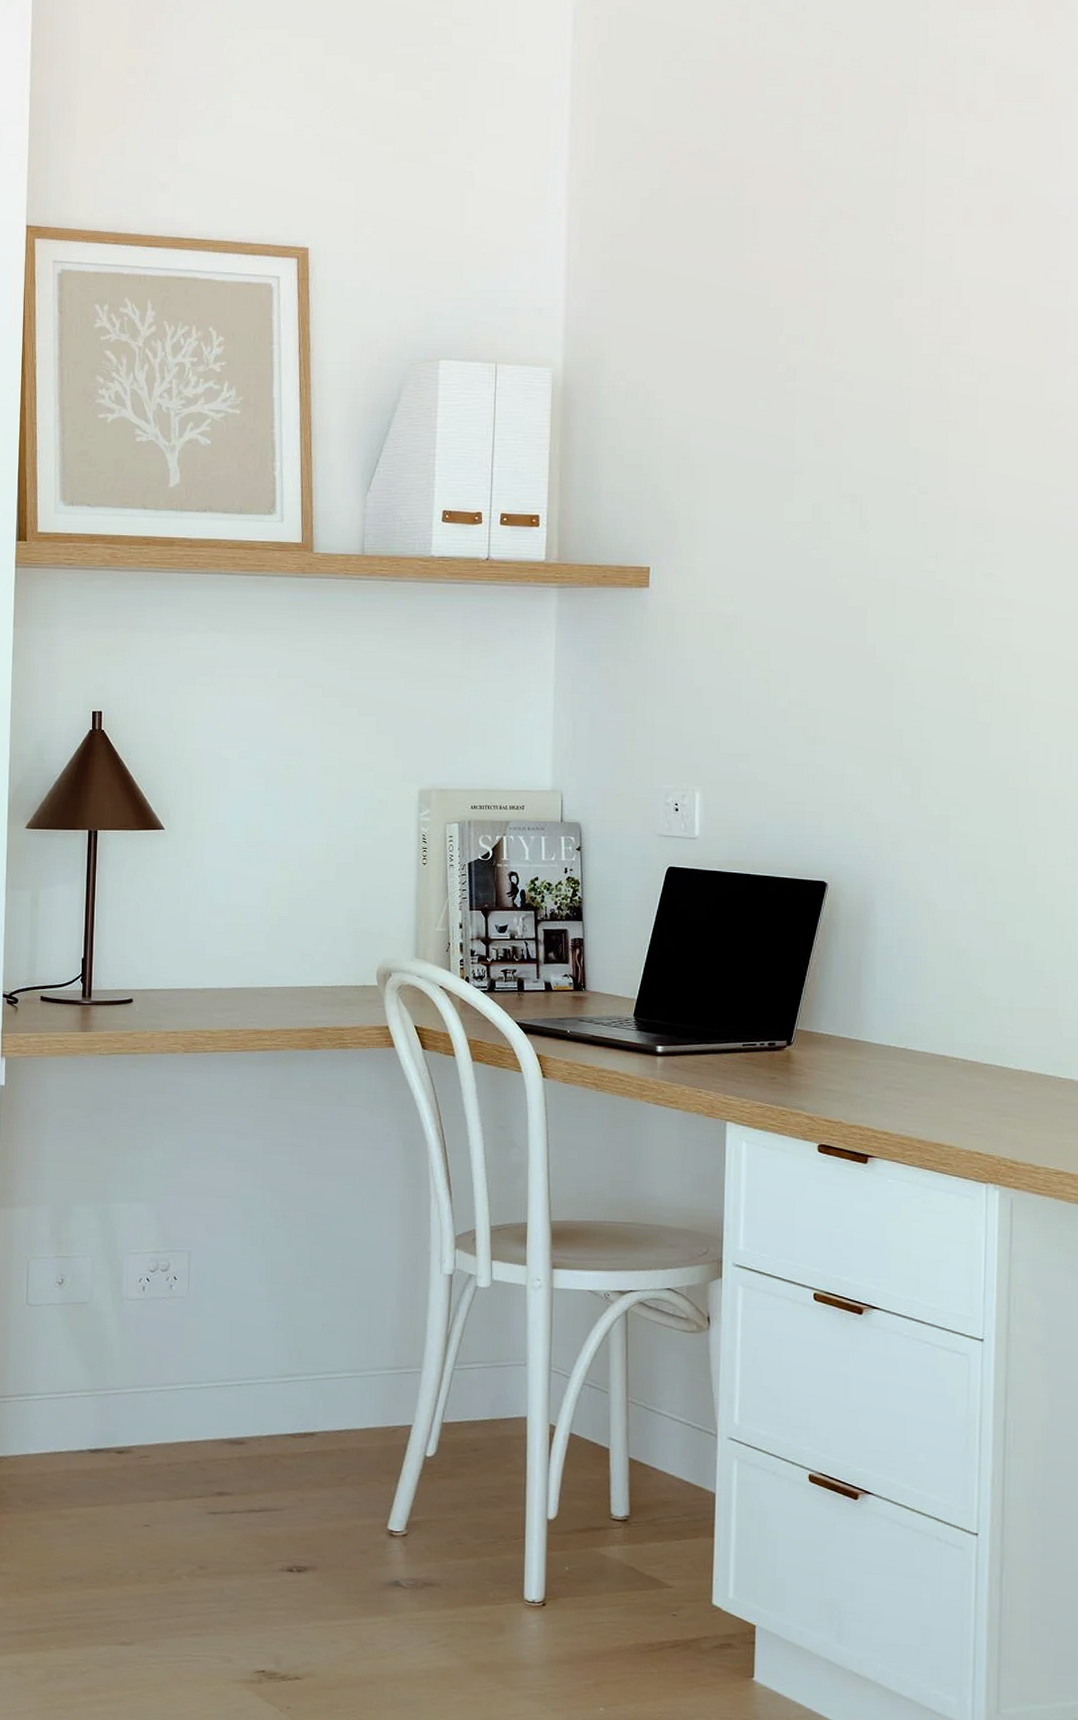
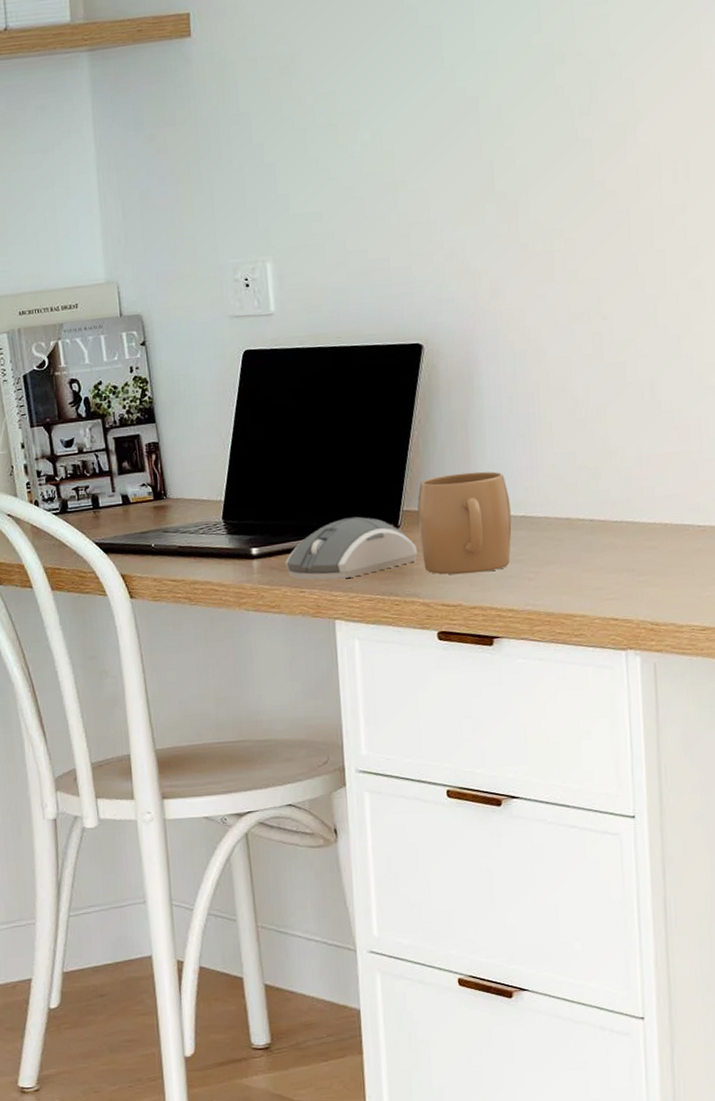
computer mouse: none [686,1029,807,1085] -> present [285,516,418,581]
mug: none [808,1002,893,1095] -> present [417,471,512,575]

